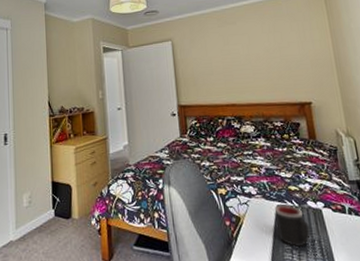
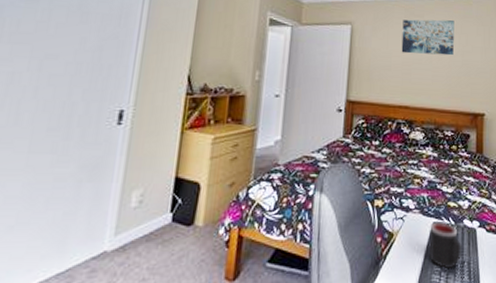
wall art: none [217,22,270,58] -> present [401,19,455,56]

